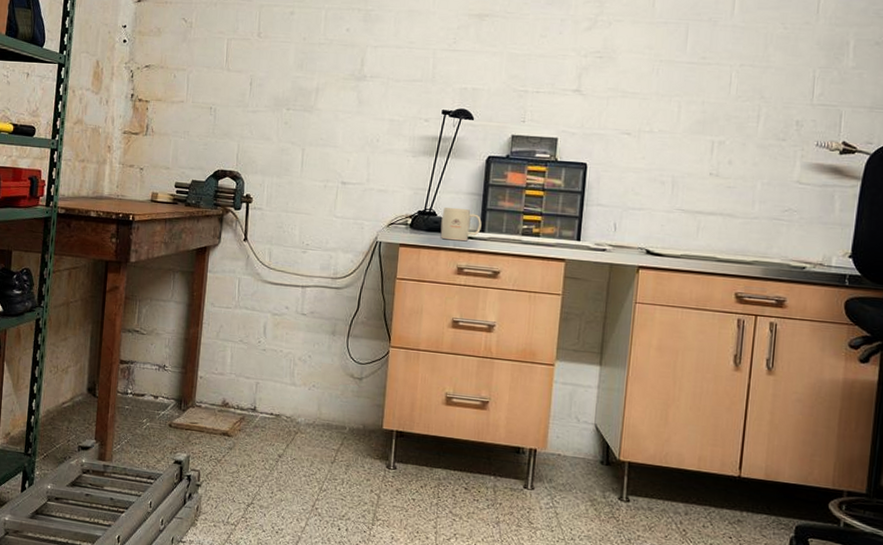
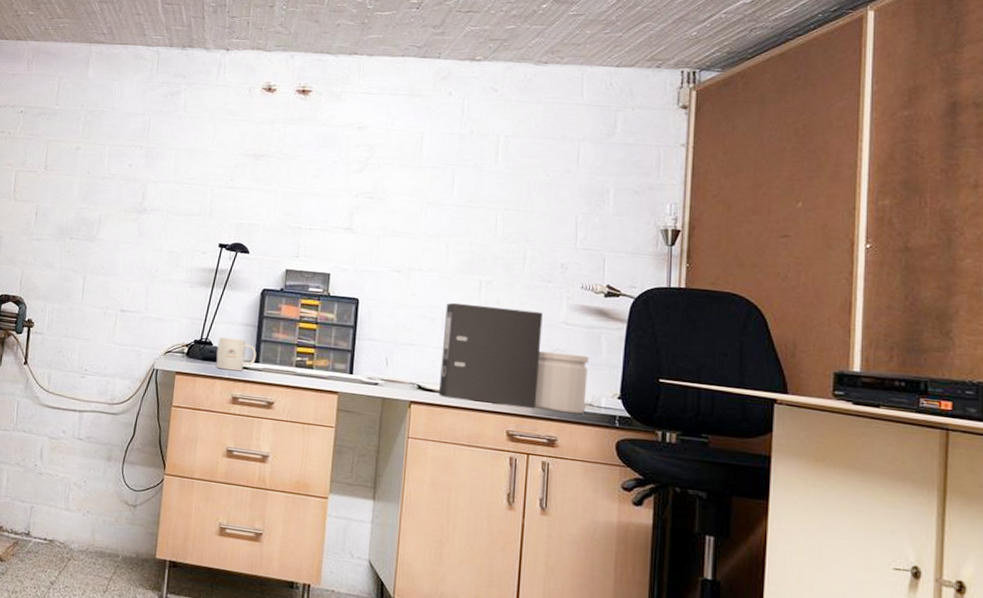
binder: none [668,164,776,271] -> present [439,302,543,409]
jar: none [764,211,821,275] -> present [535,350,588,415]

